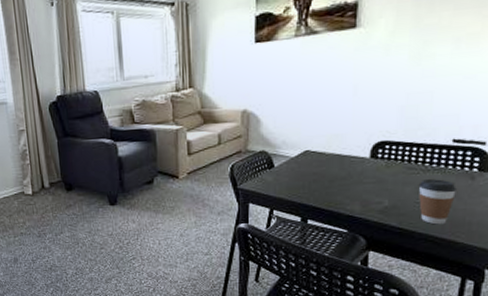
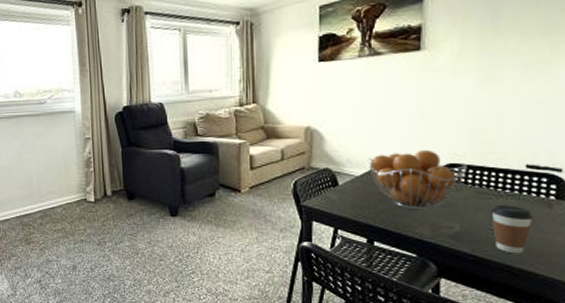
fruit basket: none [302,128,397,188] -> present [367,149,467,210]

